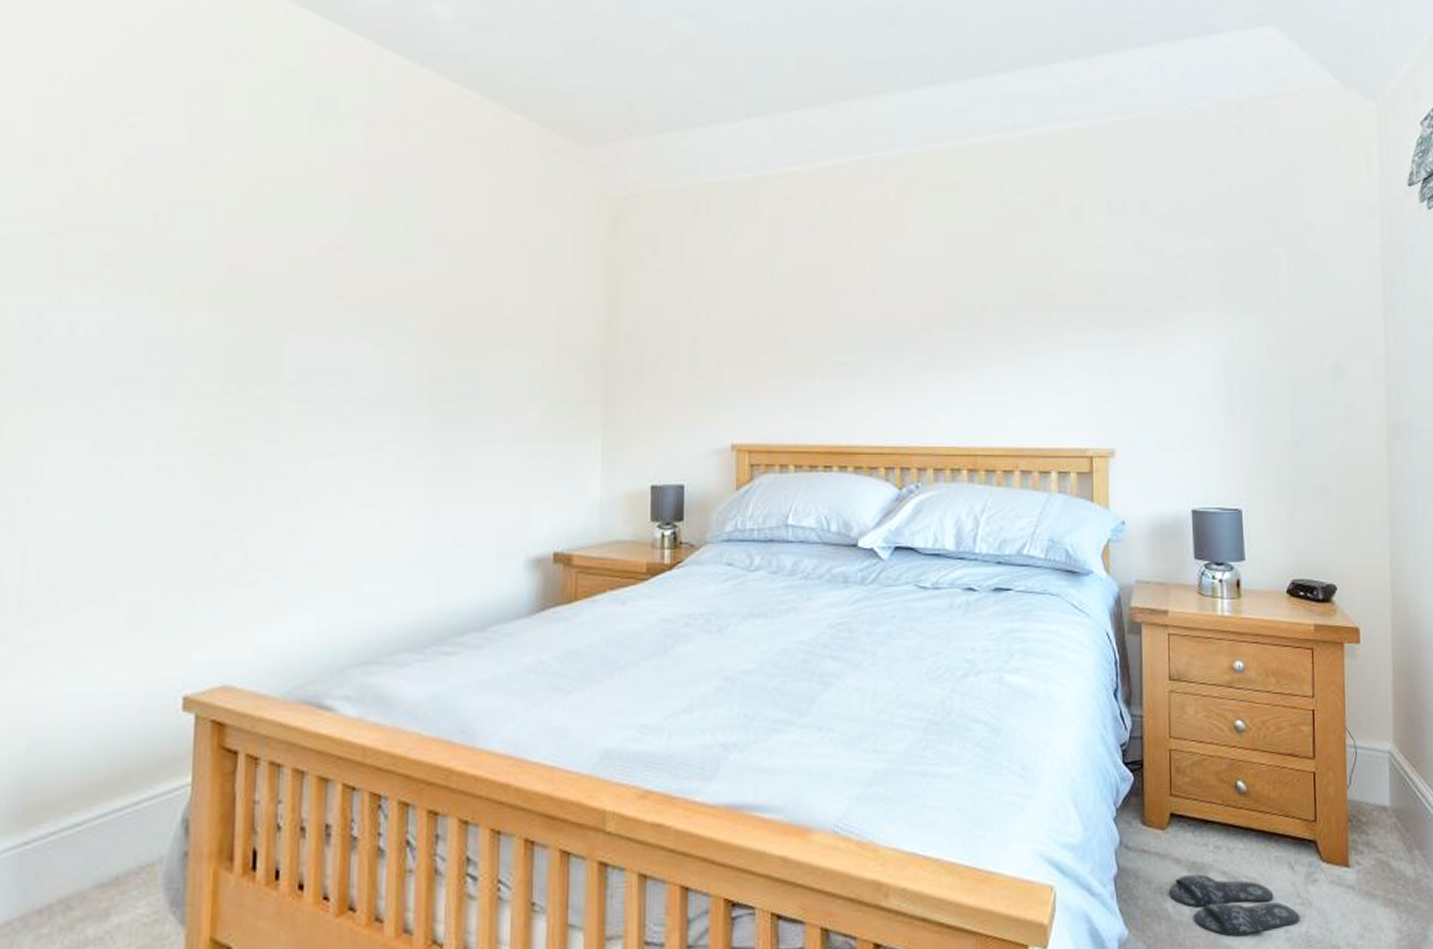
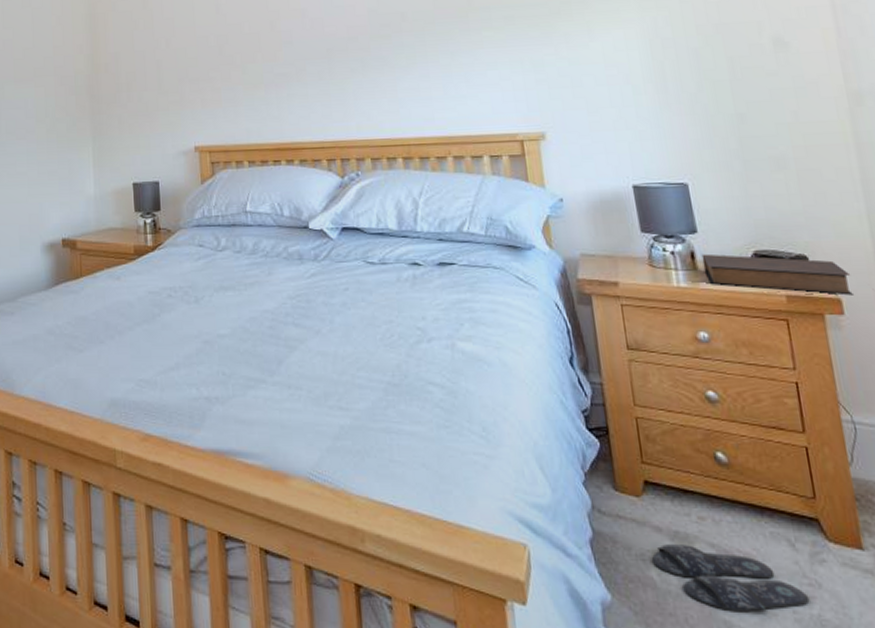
book: none [1246,582,1371,625] -> present [701,254,855,296]

